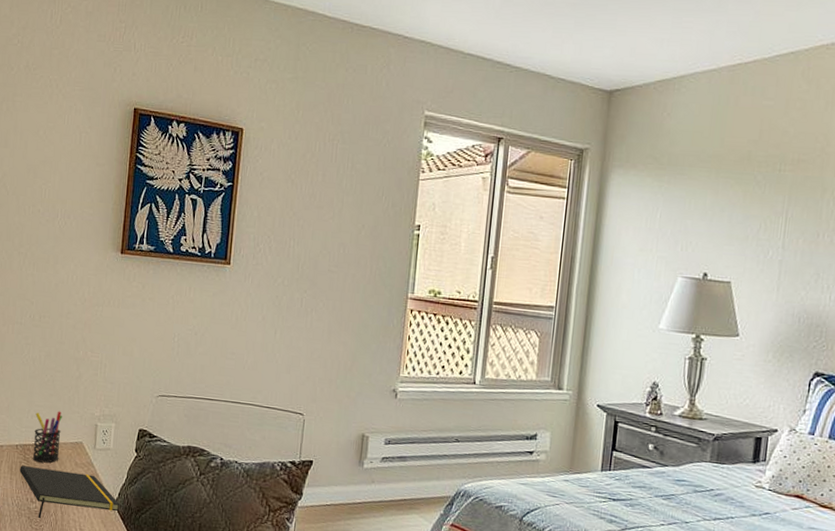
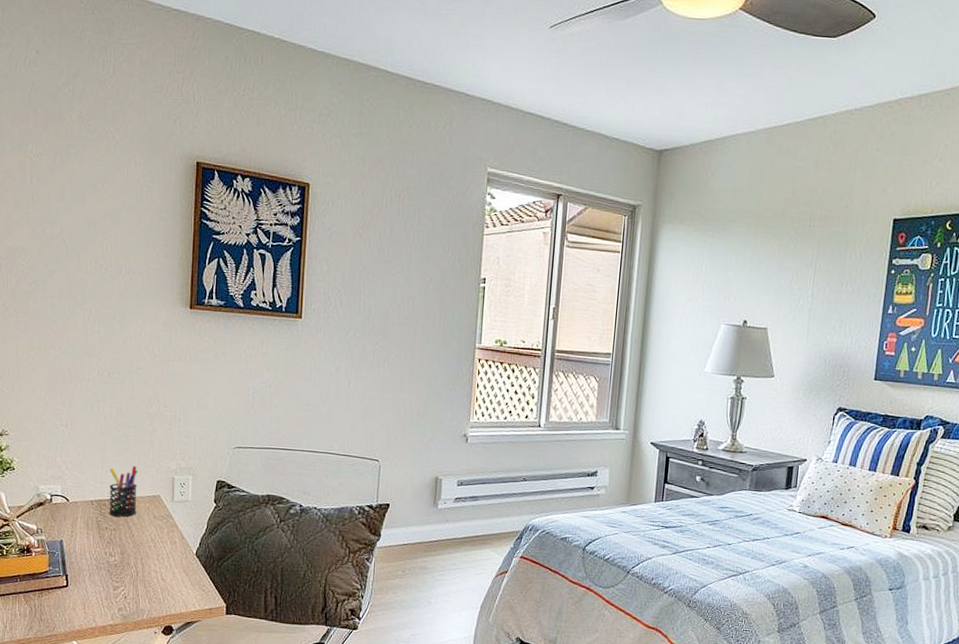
notepad: present [20,465,120,518] -> none [96,520,201,571]

